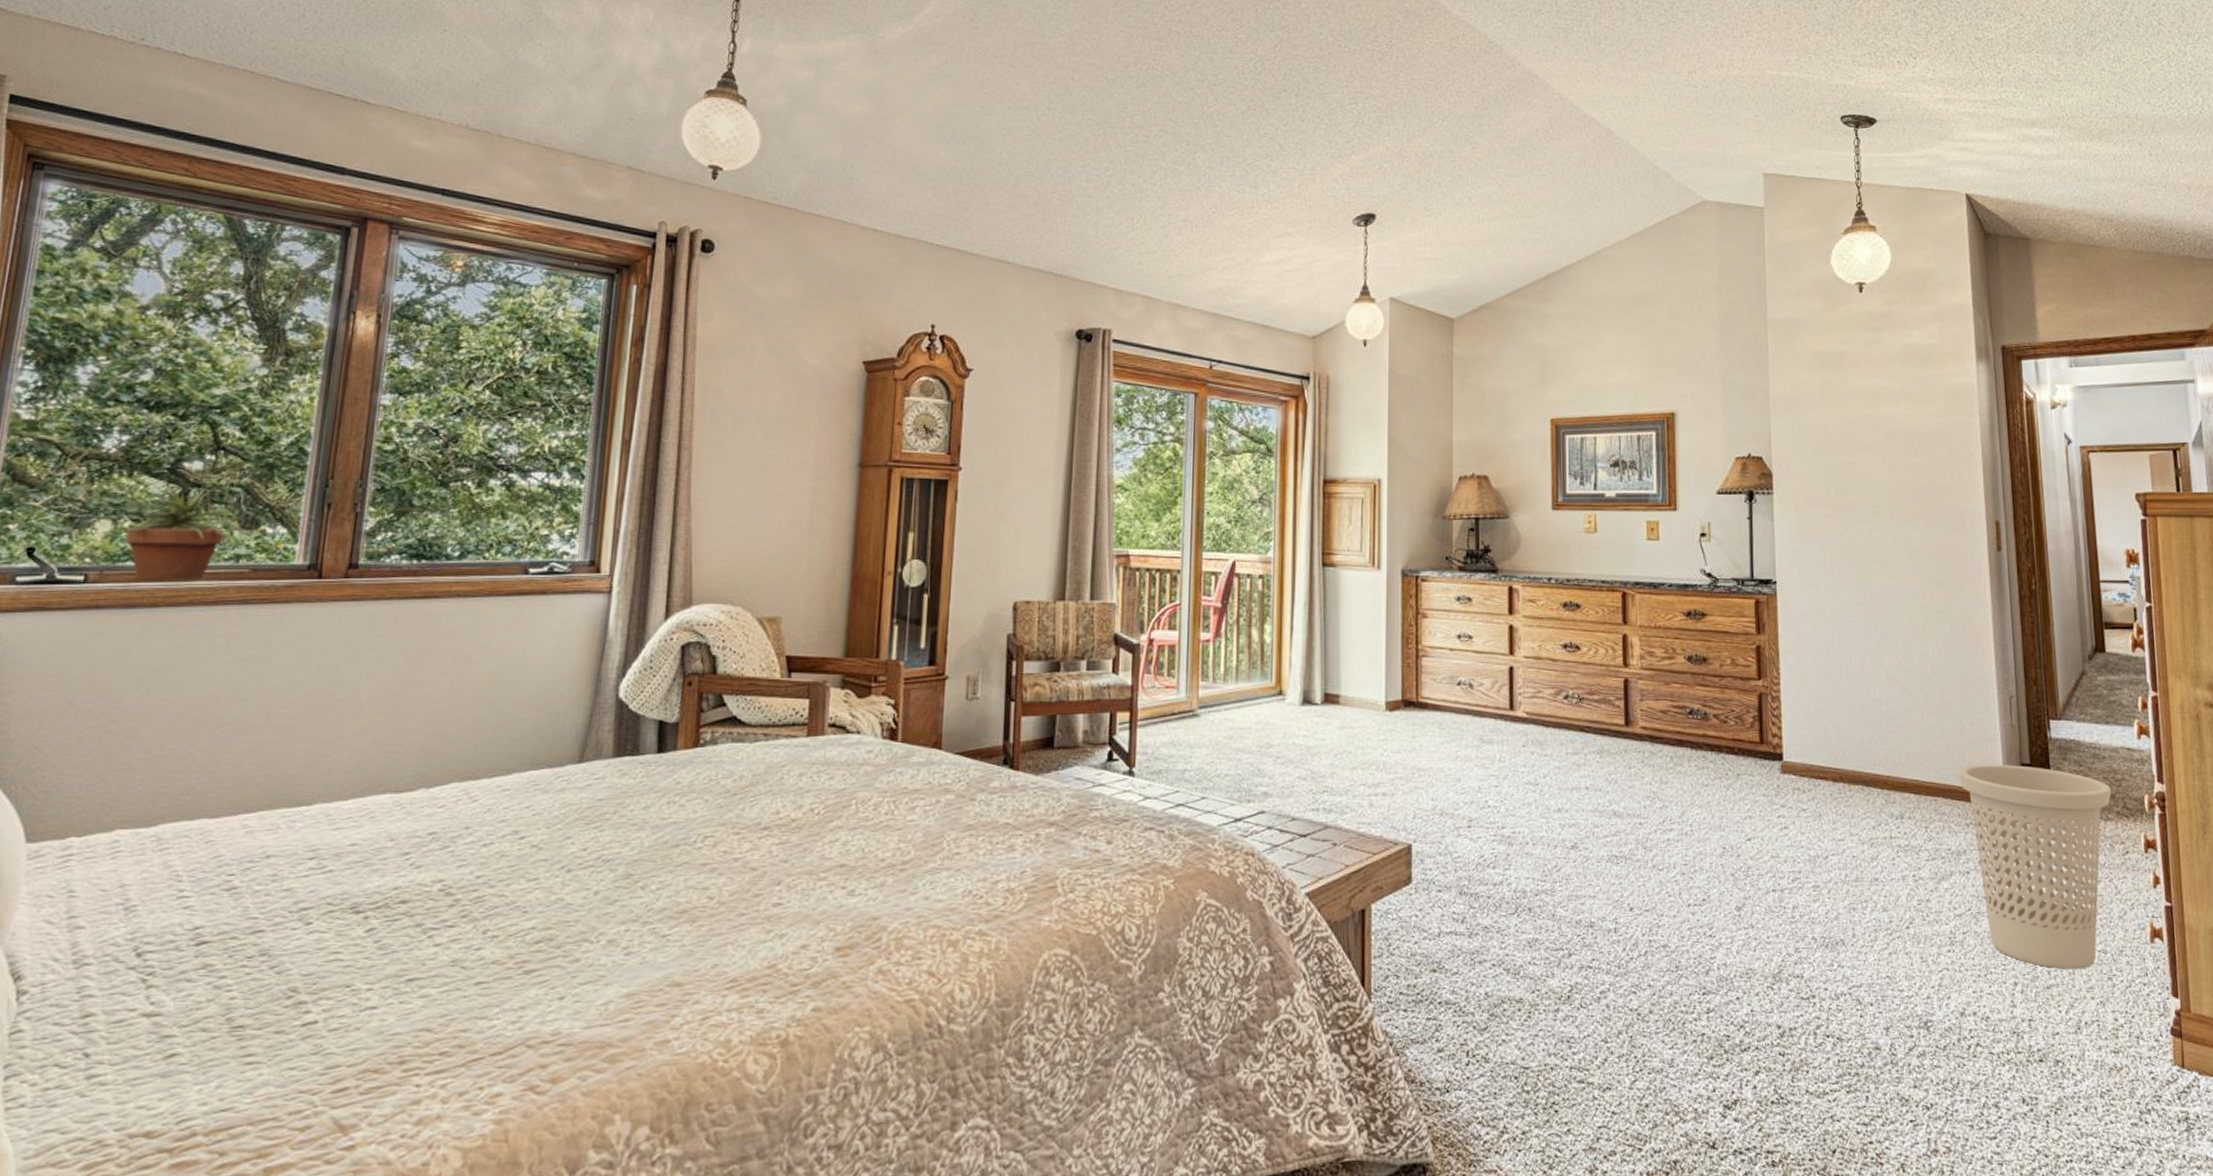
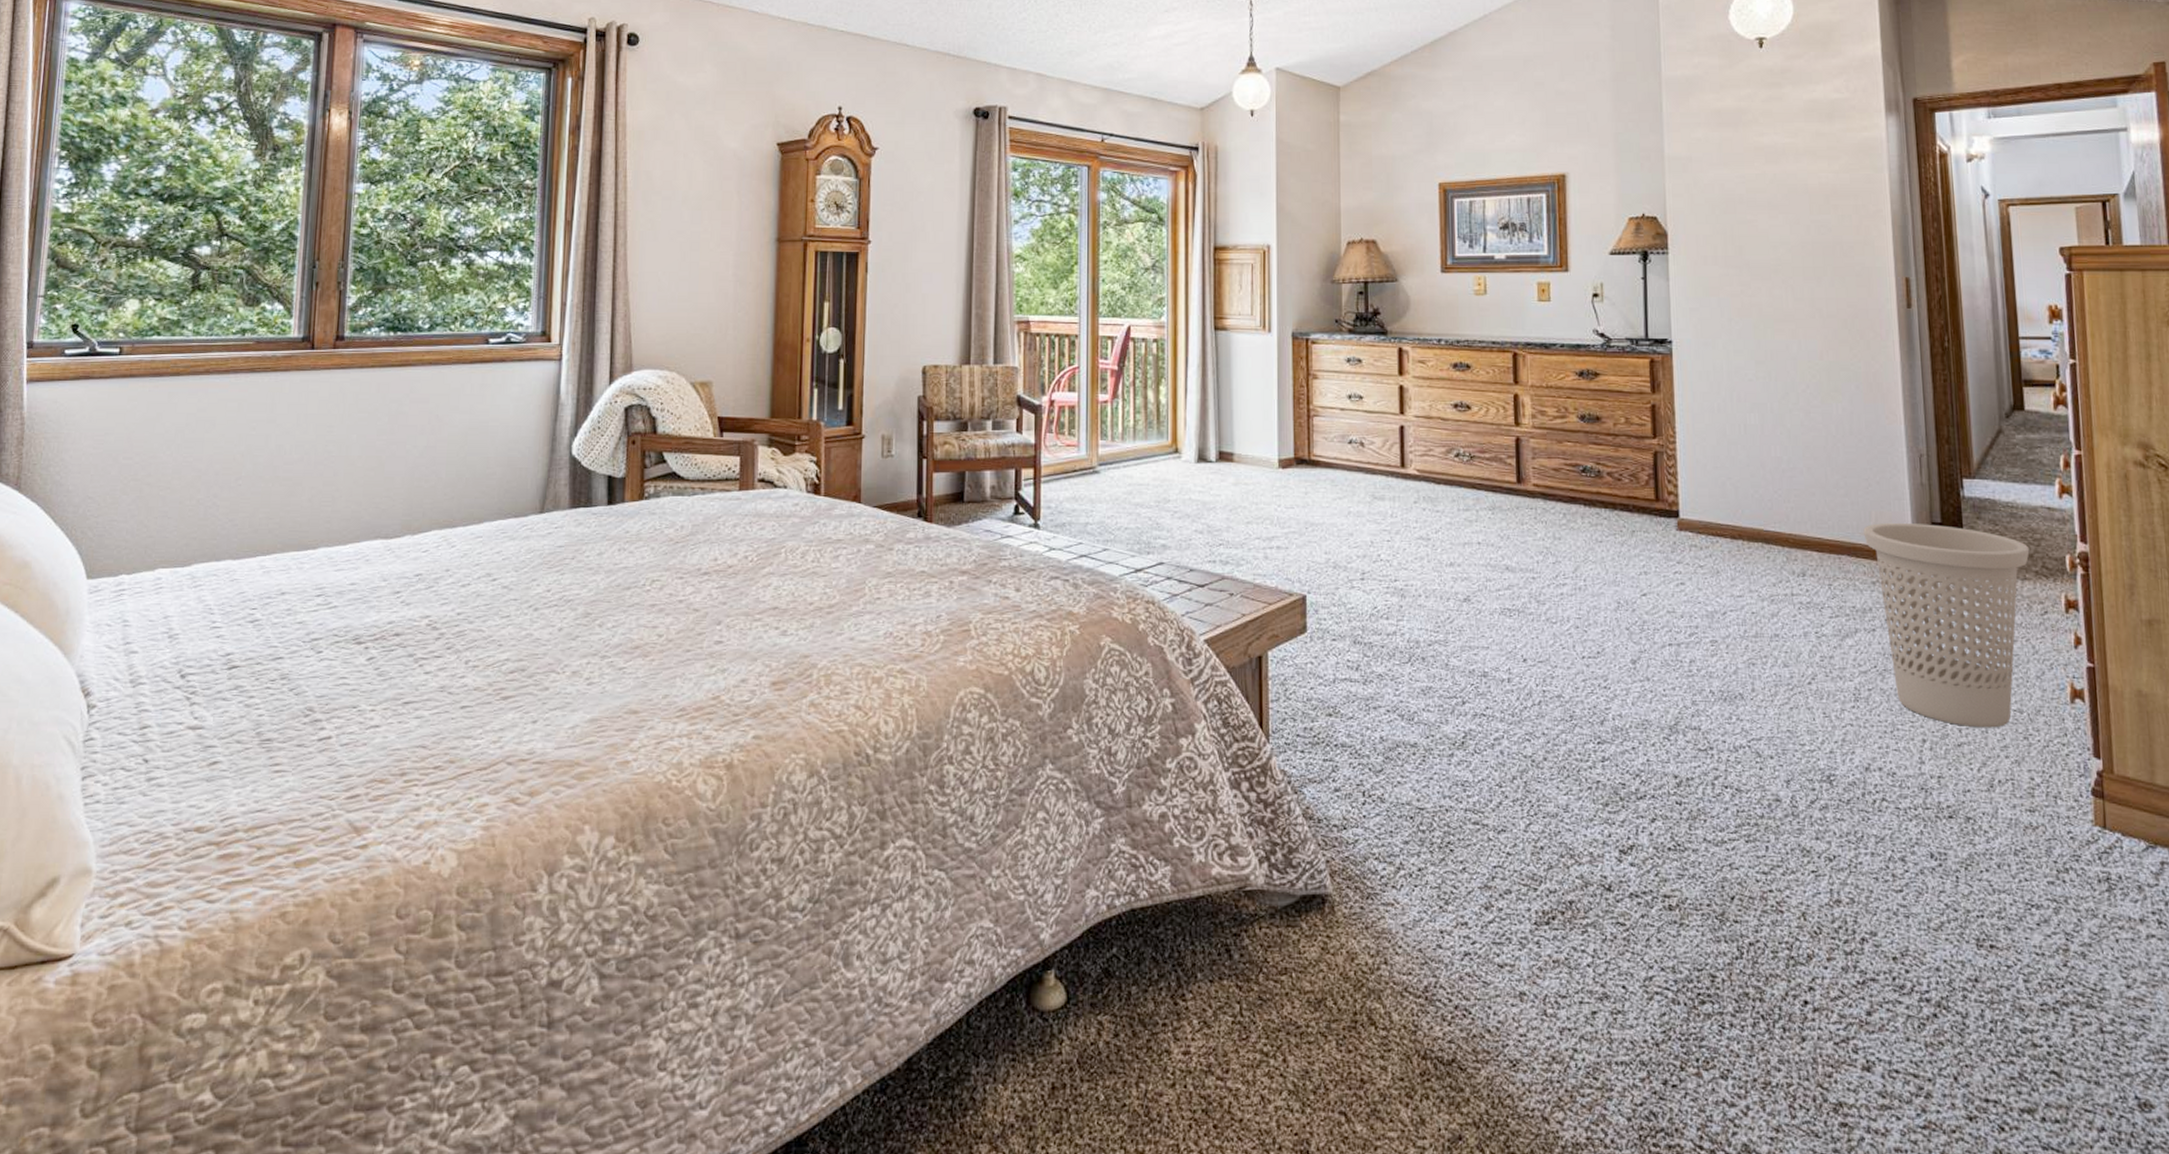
potted plant: present [115,488,240,582] -> none [142,271,243,353]

